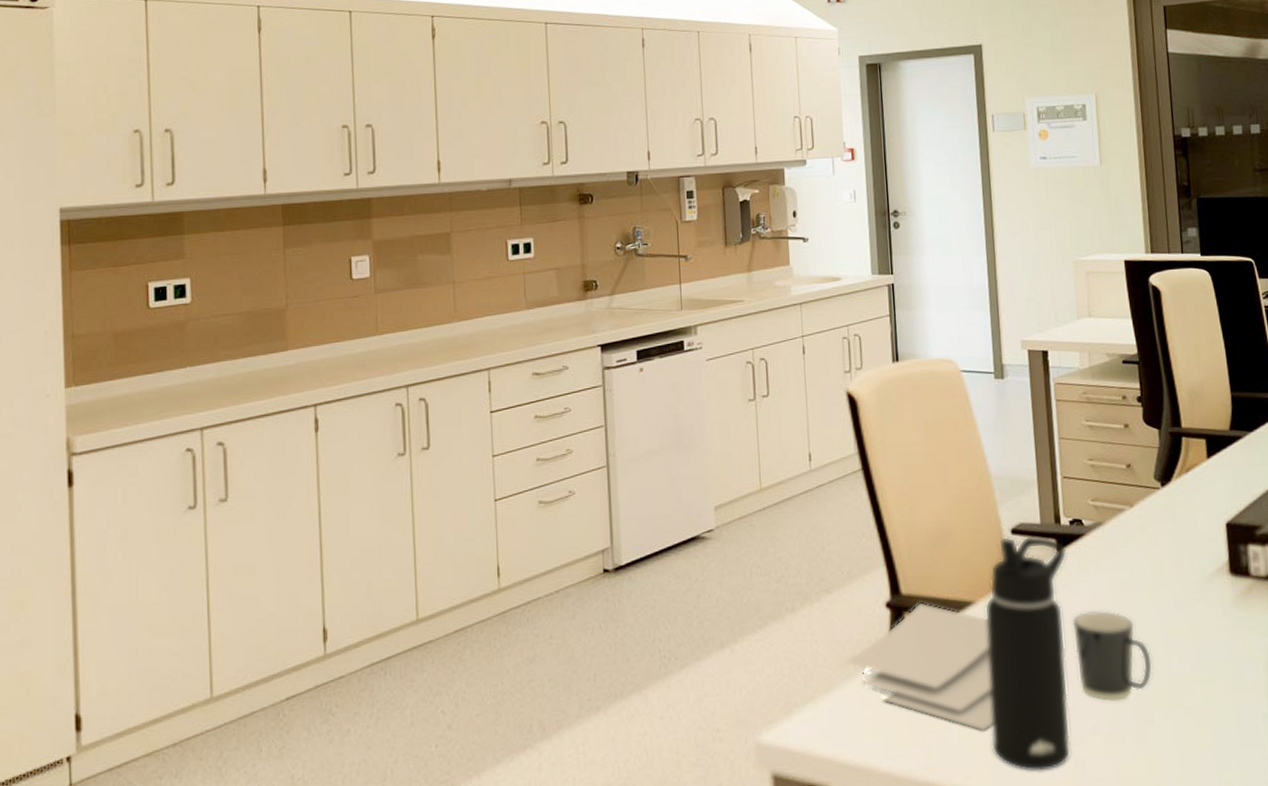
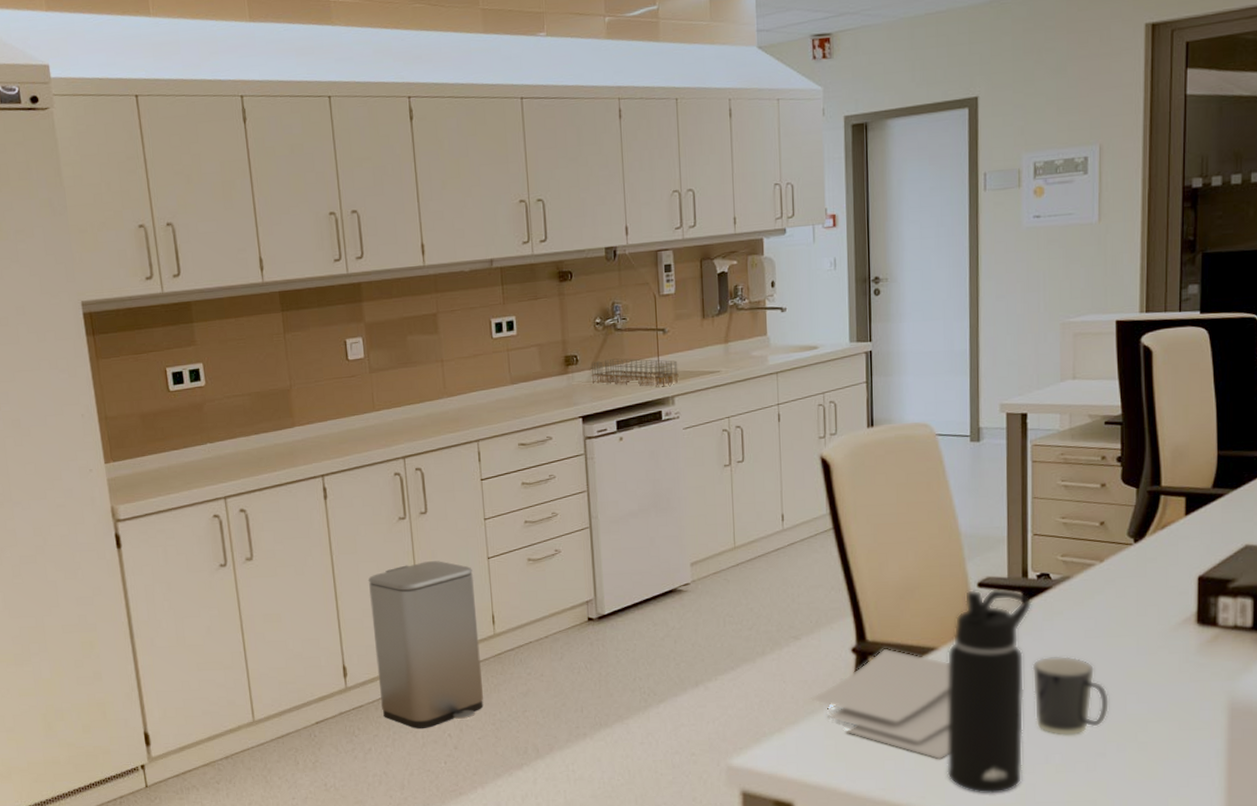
pedal bin: none [358,503,484,704] -> present [368,561,484,729]
dish rack: none [611,285,701,316] -> present [591,358,679,388]

